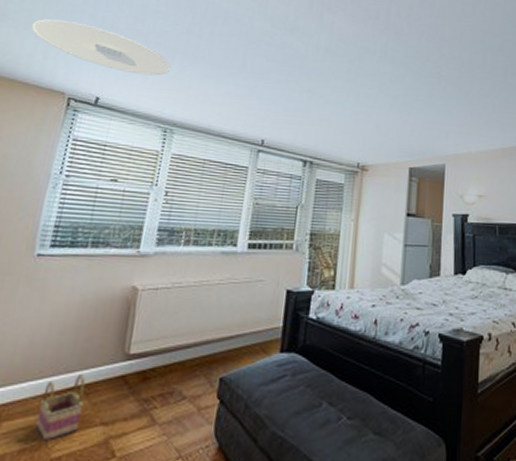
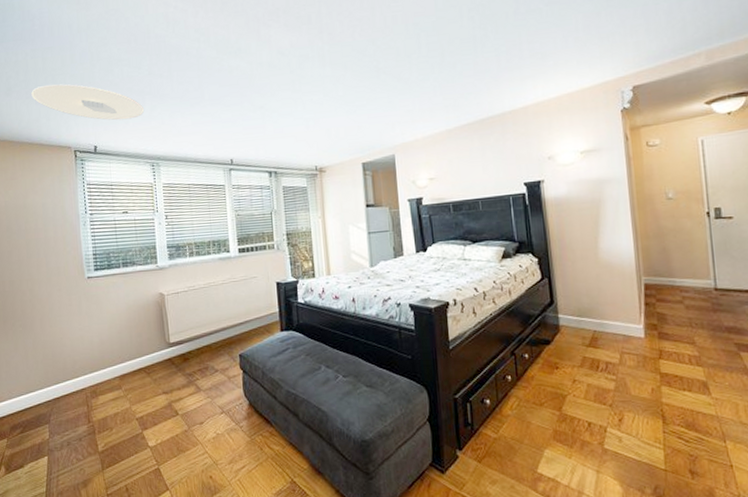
basket: present [36,374,86,441] -> none [118,360,149,407]

